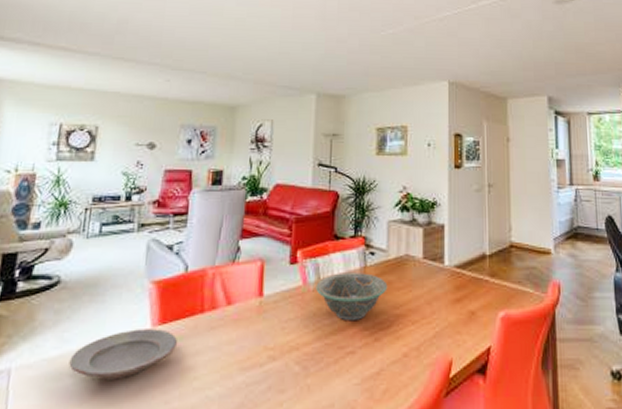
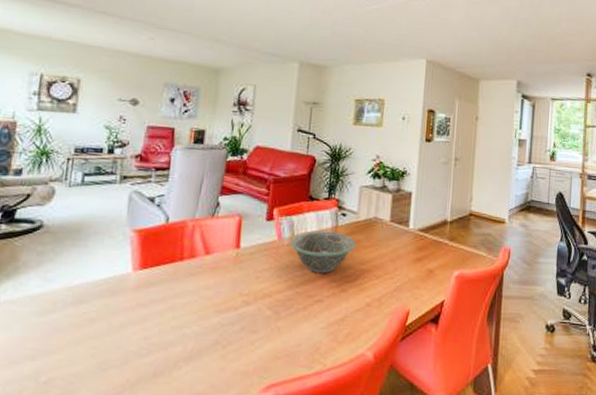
plate: present [69,329,177,380] -> none [52,272,157,317]

